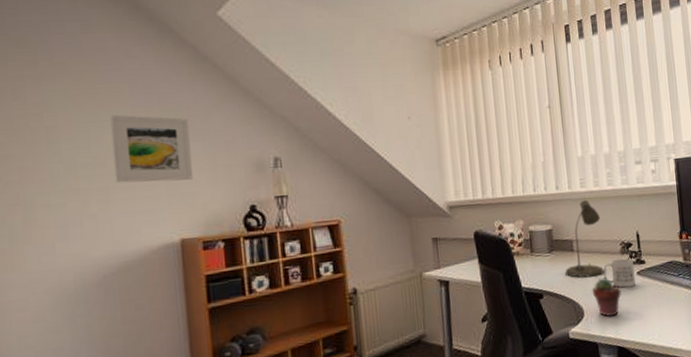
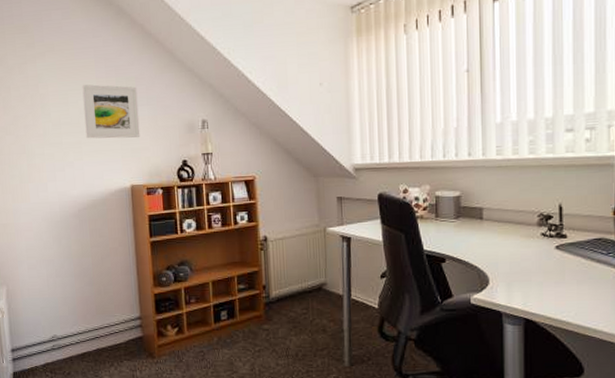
desk lamp: present [565,199,604,278] -> none [472,167,516,247]
potted succulent: present [592,277,622,317] -> none [501,248,536,288]
mug: present [603,258,636,288] -> none [514,230,552,261]

